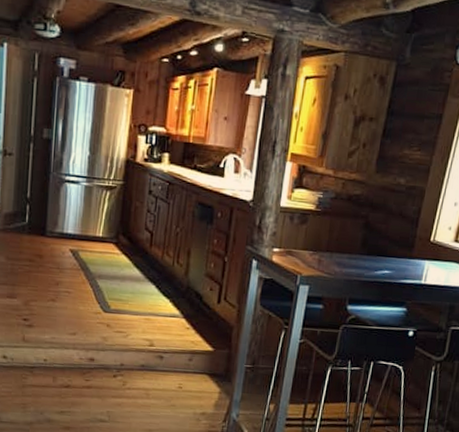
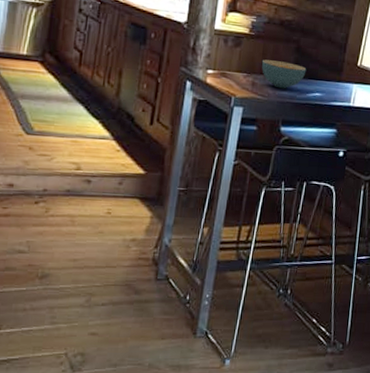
cereal bowl: none [328,236,375,267] -> present [261,59,307,89]

